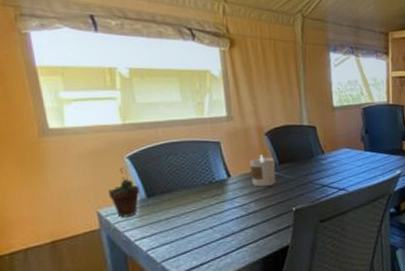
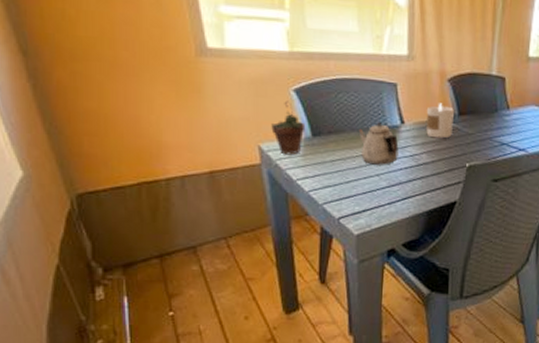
teapot: none [189,178,229,219] -> present [358,122,399,165]

